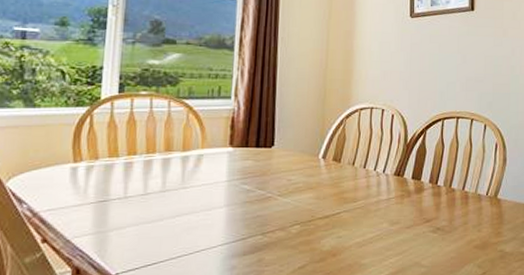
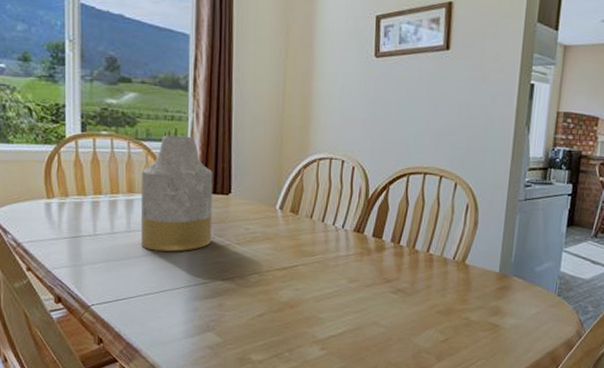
vase: none [177,92,257,209] -> present [140,135,213,252]

